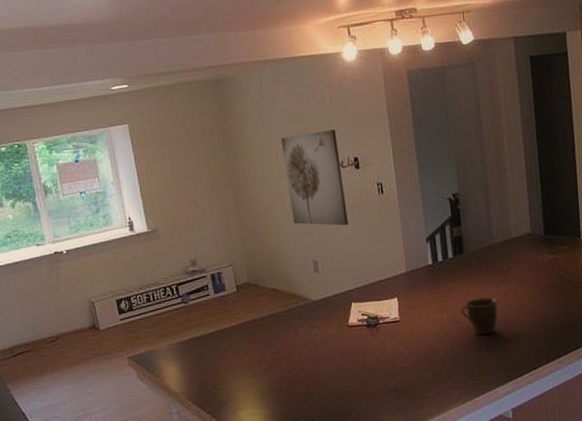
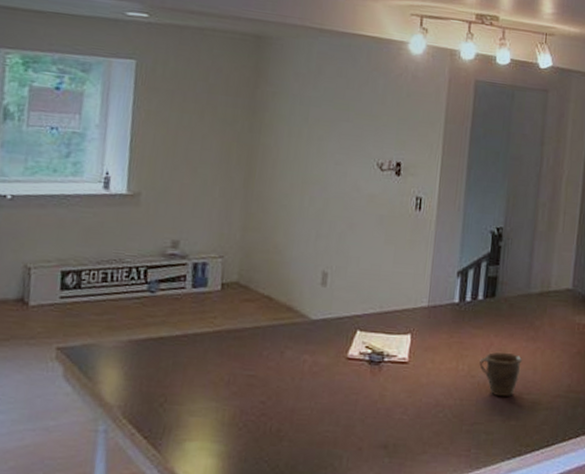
wall art: present [280,129,349,226] -> none [309,120,383,238]

